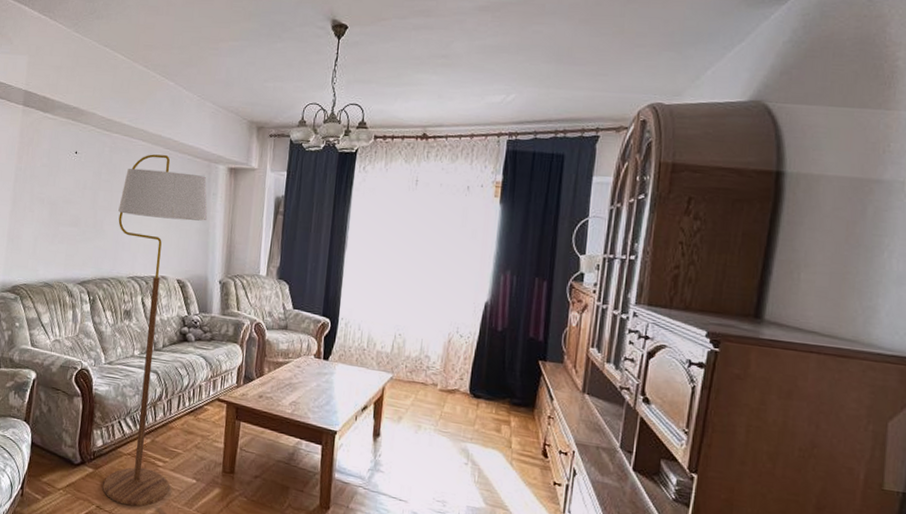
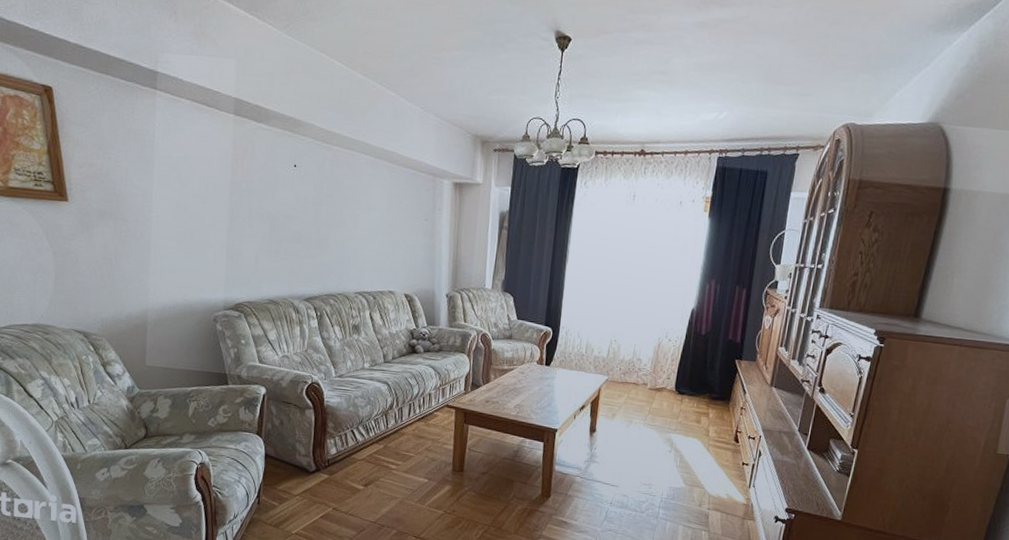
floor lamp: present [103,154,208,507] -> none [338,168,434,506]

